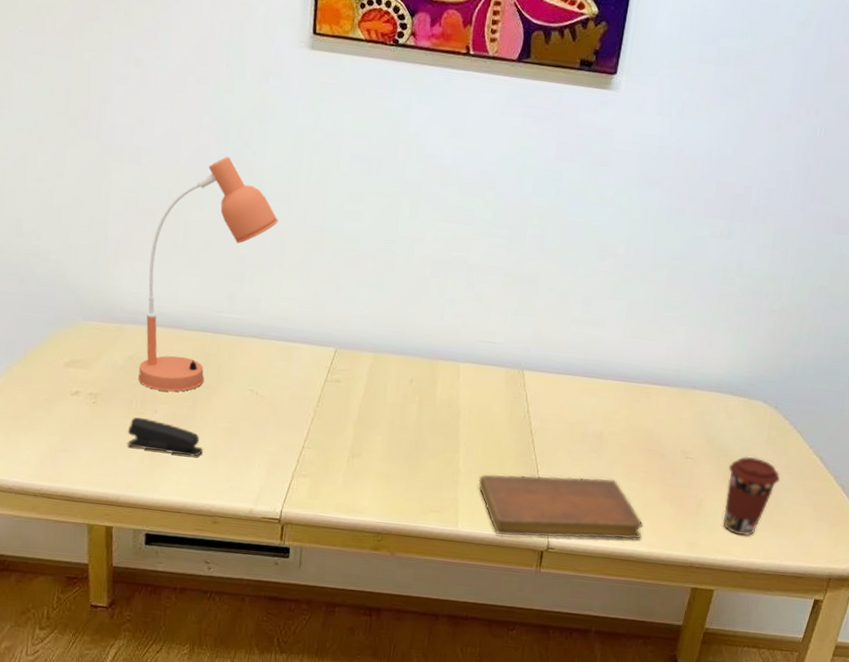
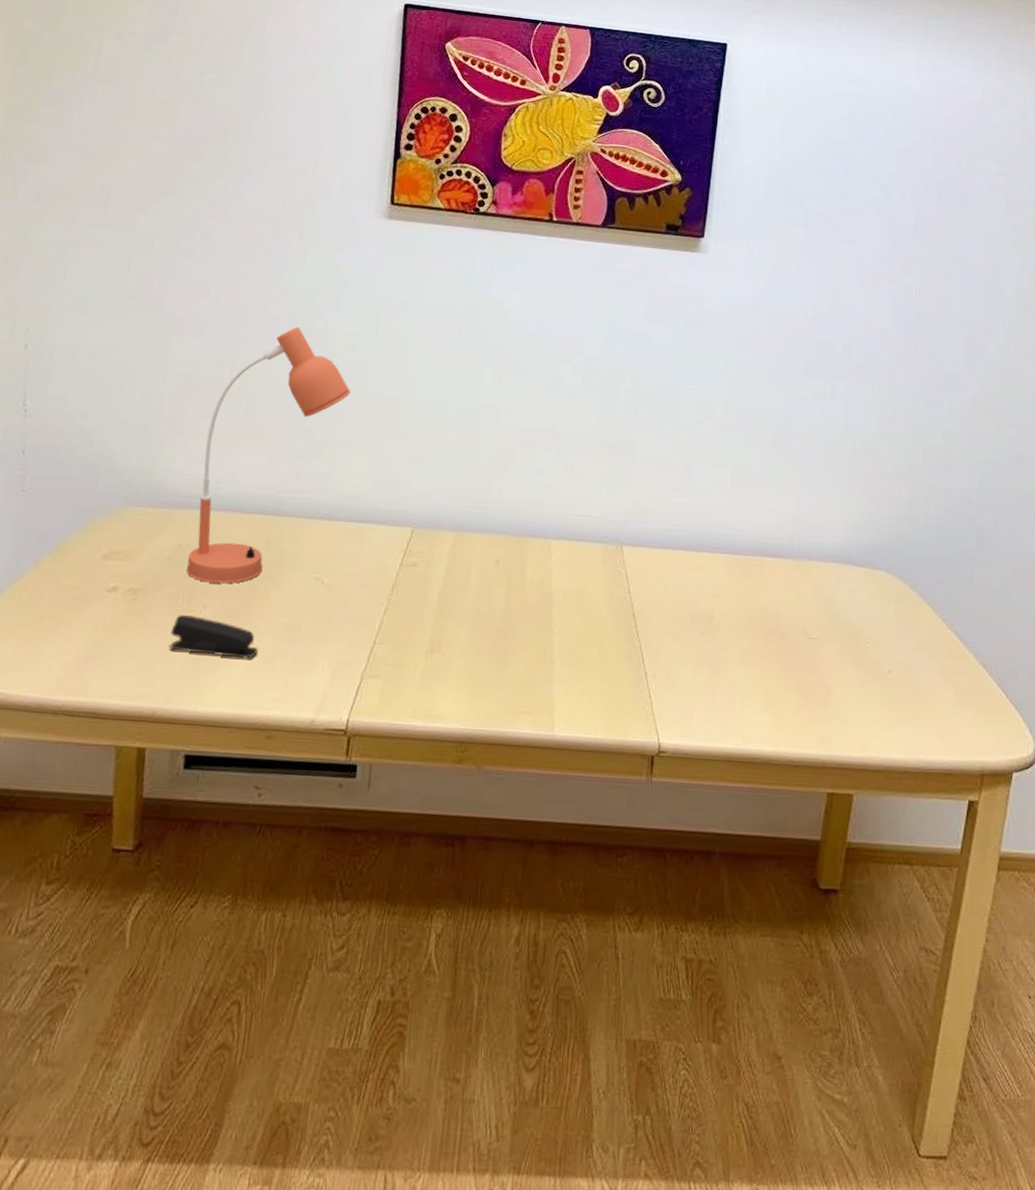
notebook: present [478,474,644,540] -> none [576,665,766,740]
coffee cup: present [723,456,781,536] -> none [855,634,915,728]

